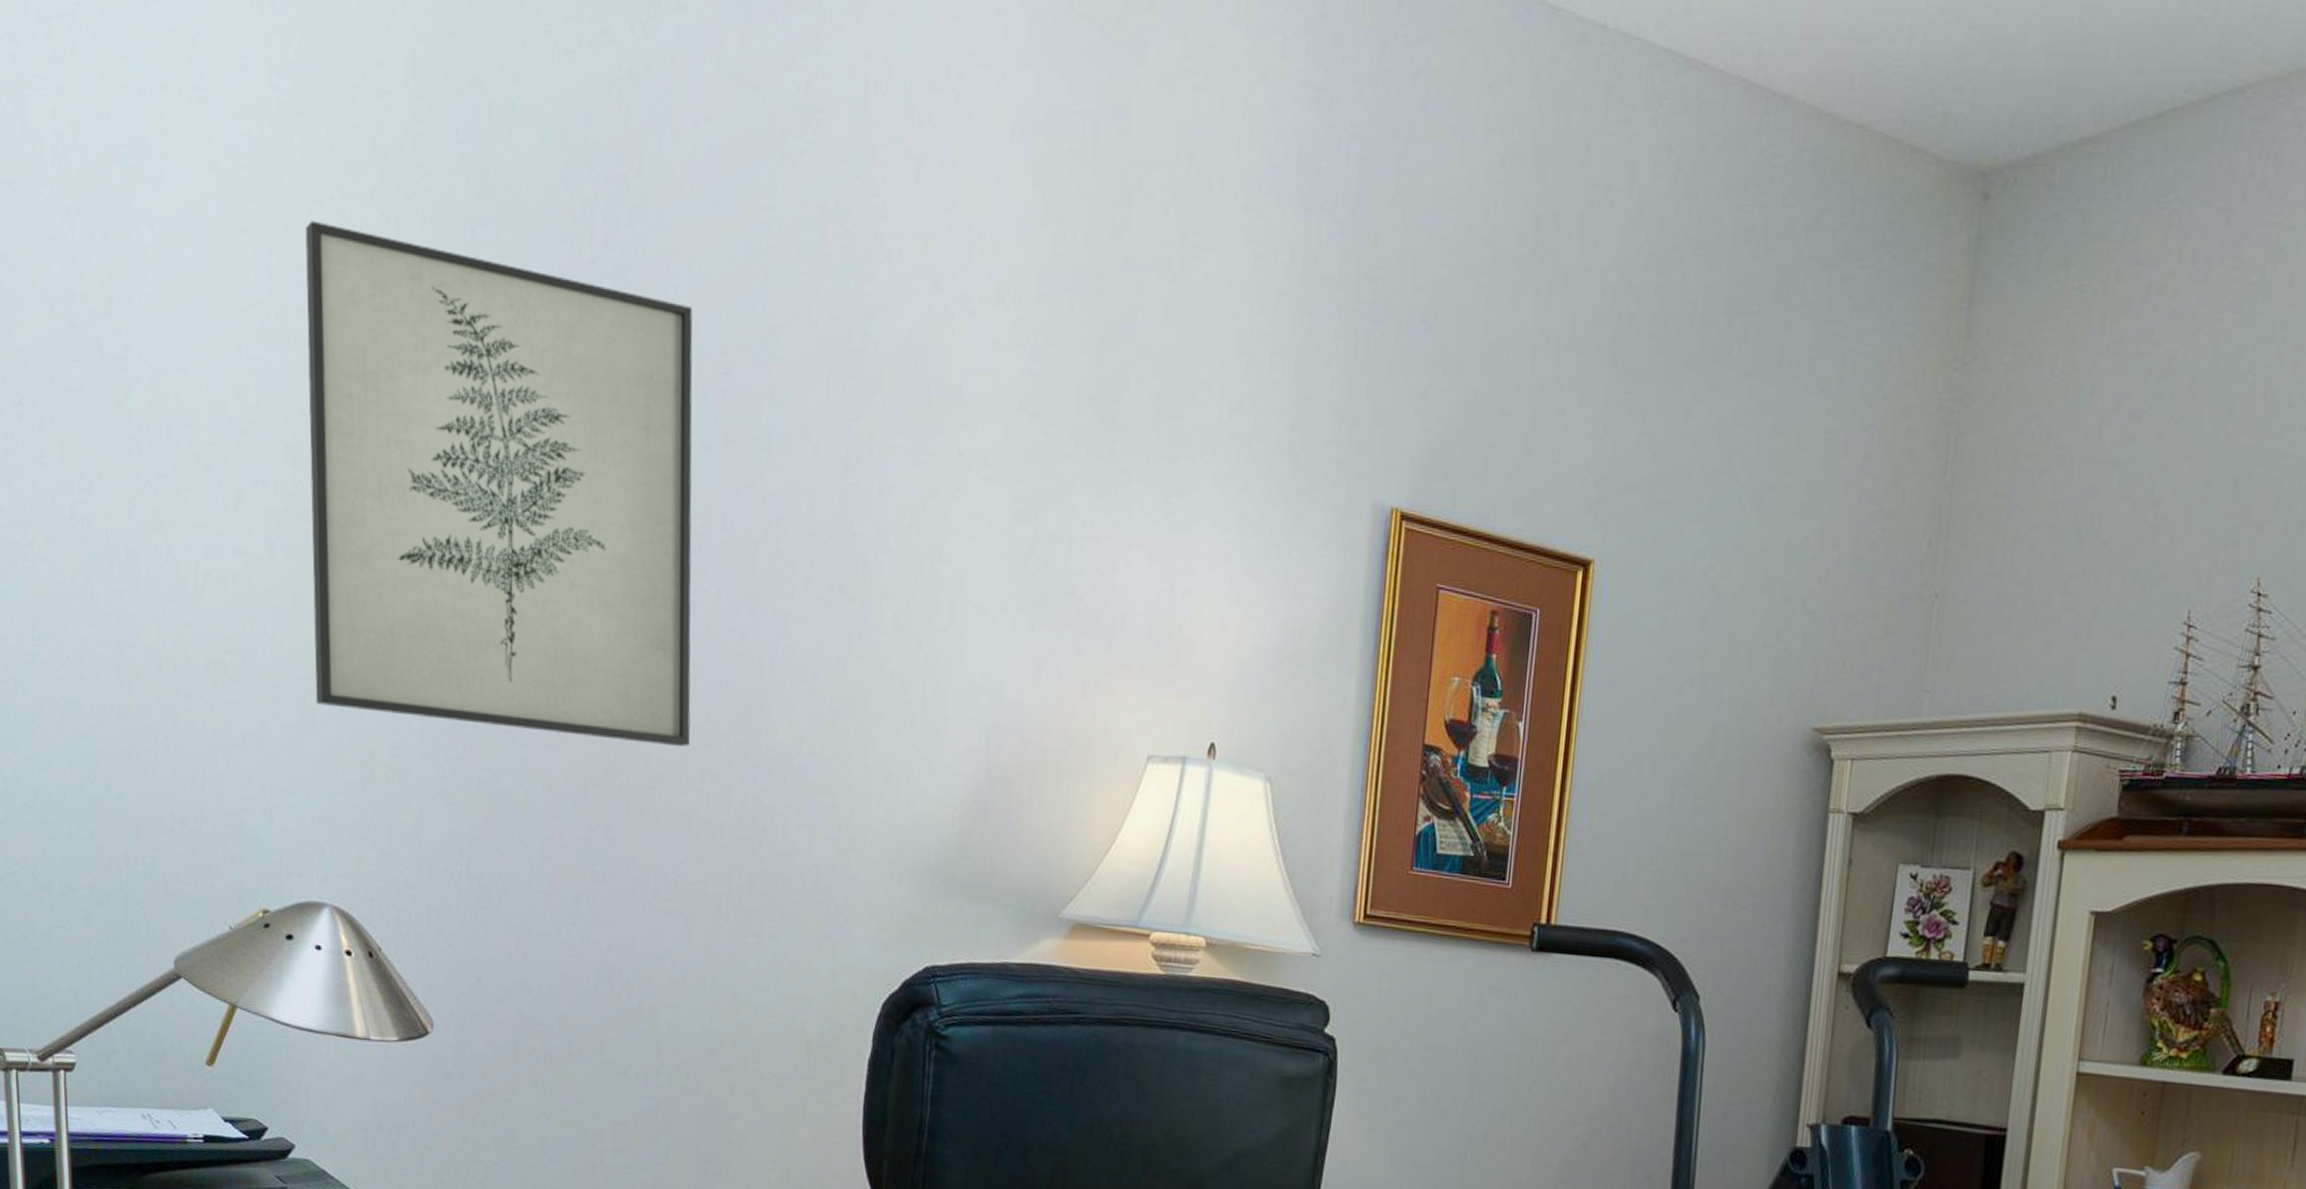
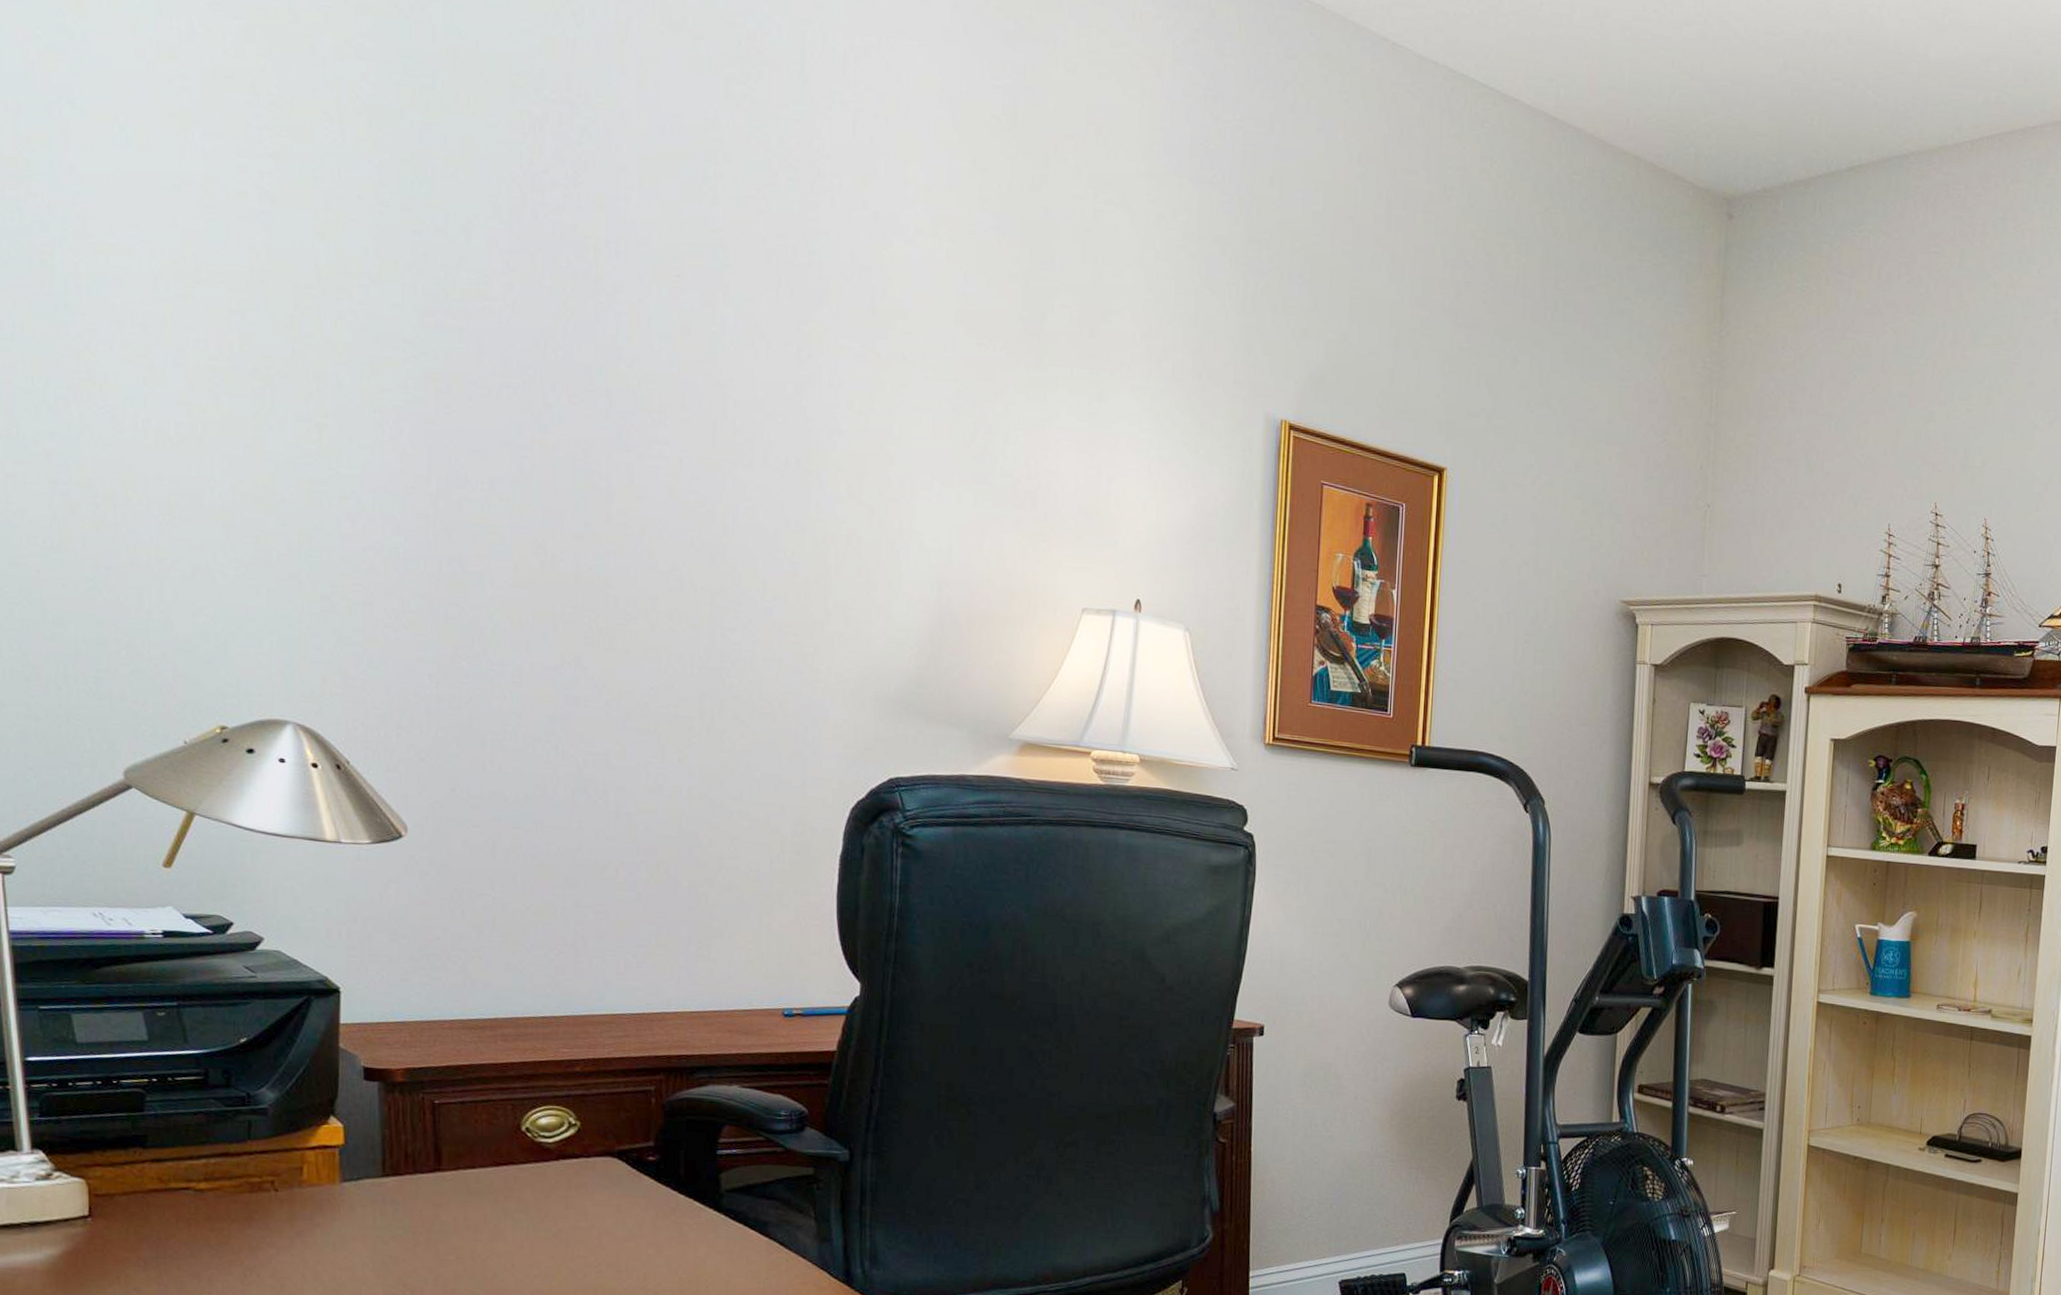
wall art: present [305,221,693,747] -> none [242,112,658,591]

